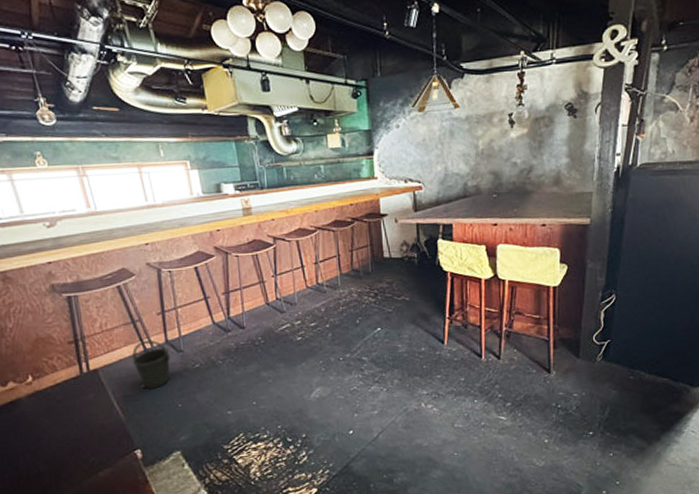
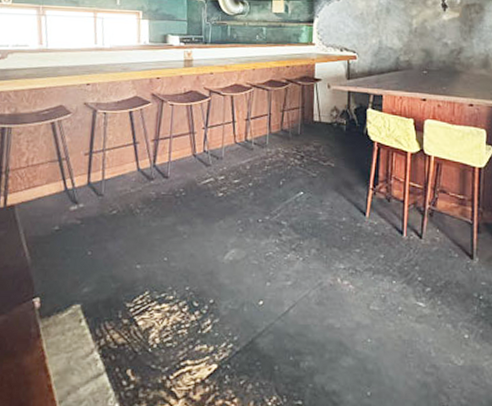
bucket: present [132,340,171,389] -> none [50,179,90,232]

